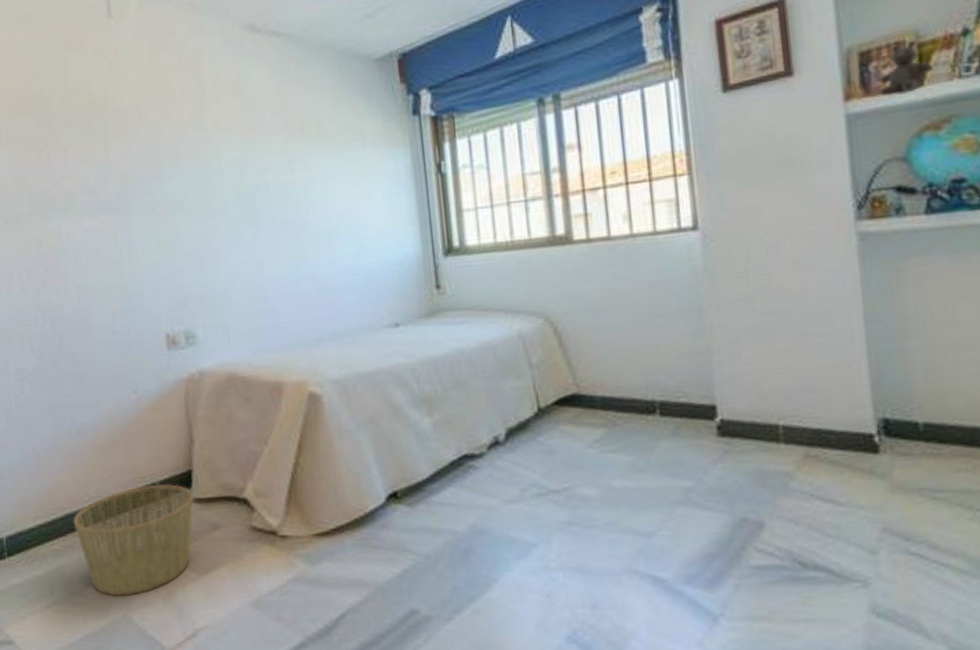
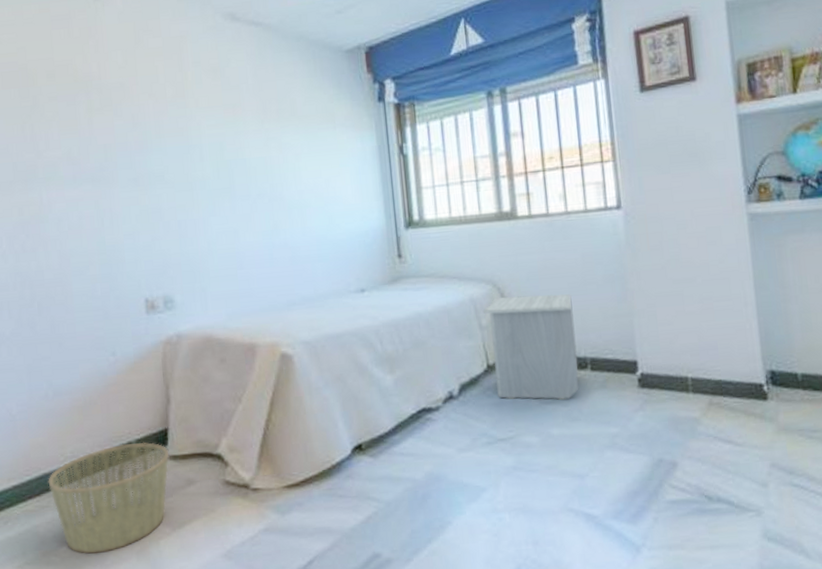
nightstand: none [534,328,646,448] -> present [483,294,579,400]
stuffed animal: present [879,40,933,97] -> none [763,55,804,101]

